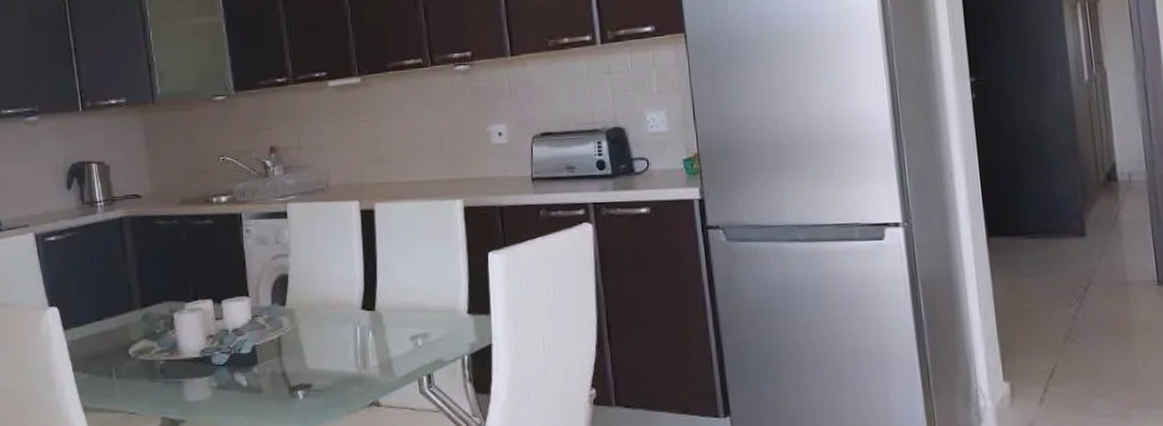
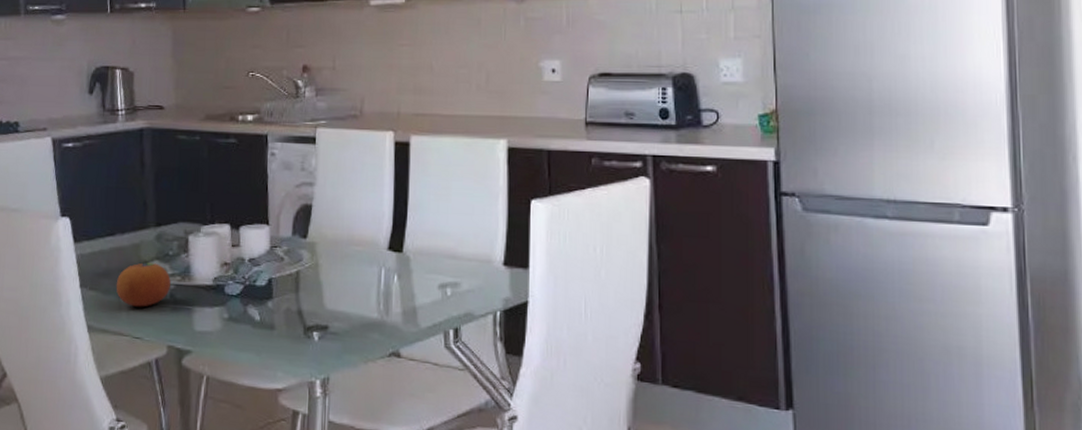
fruit: none [107,342,160,385] -> present [116,262,171,307]

